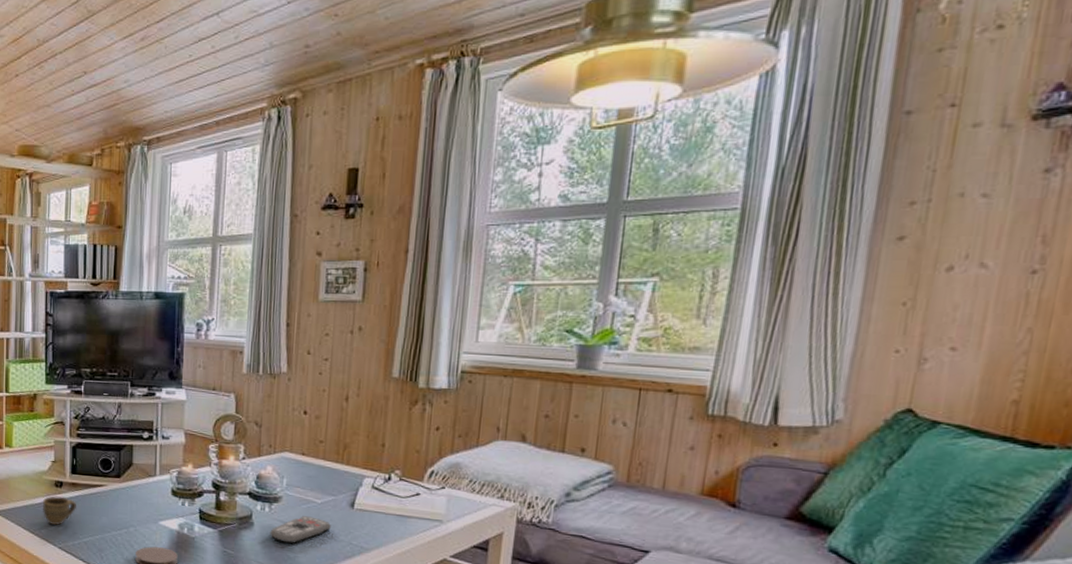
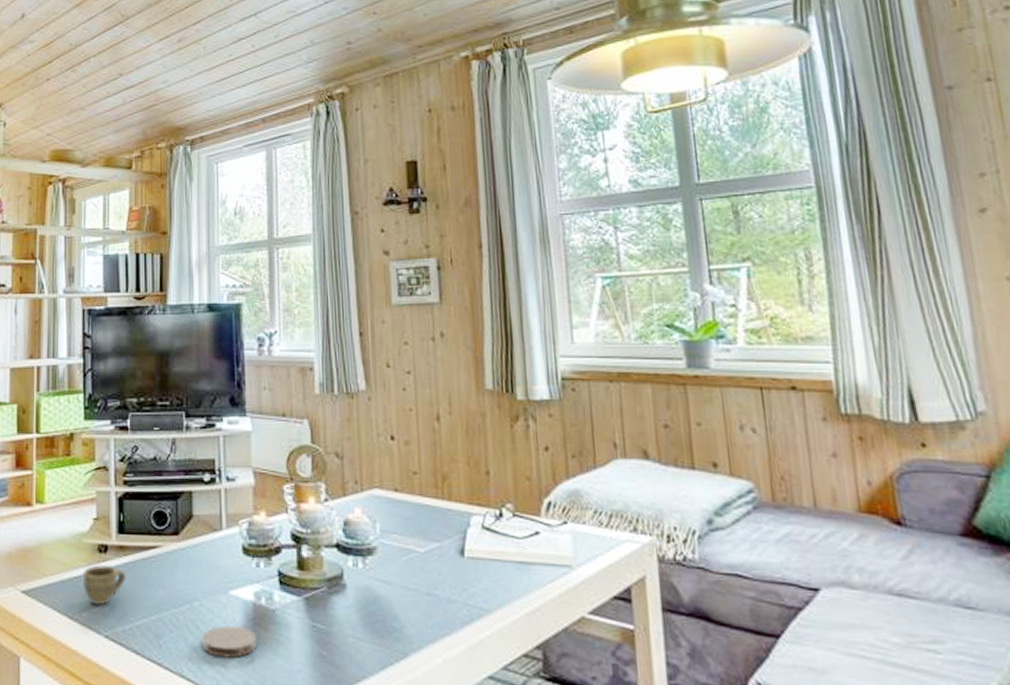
remote control: present [270,516,331,544] -> none [367,571,440,609]

